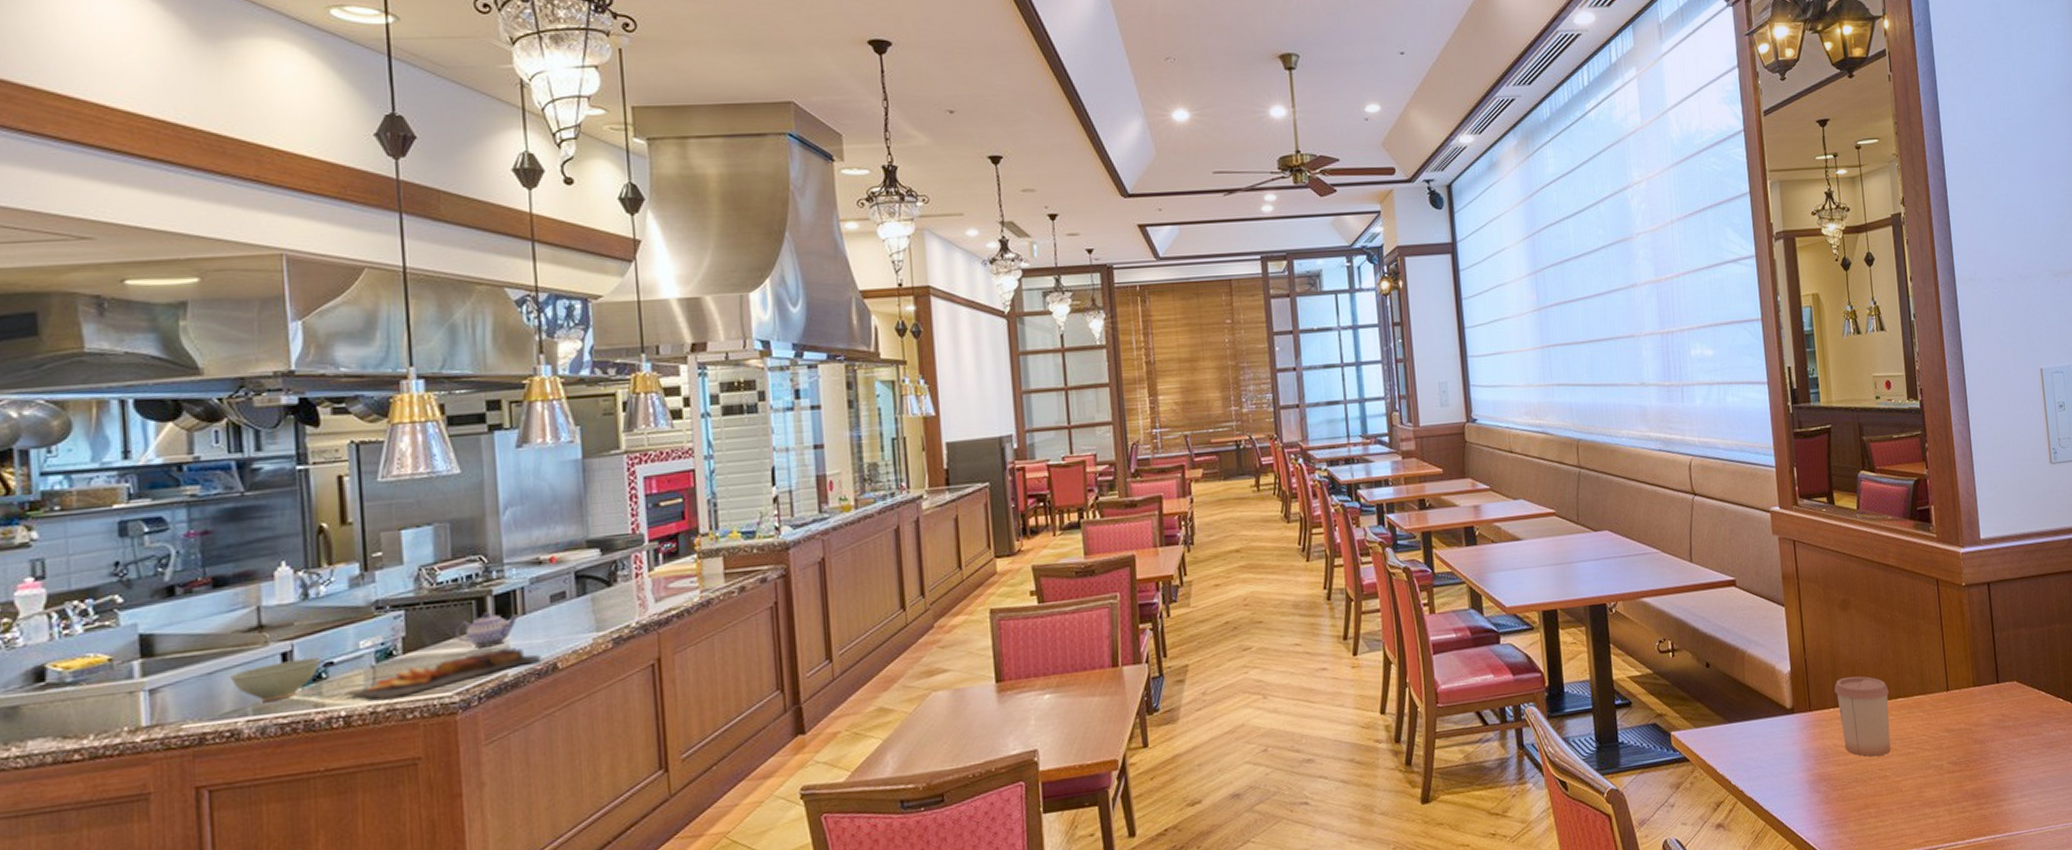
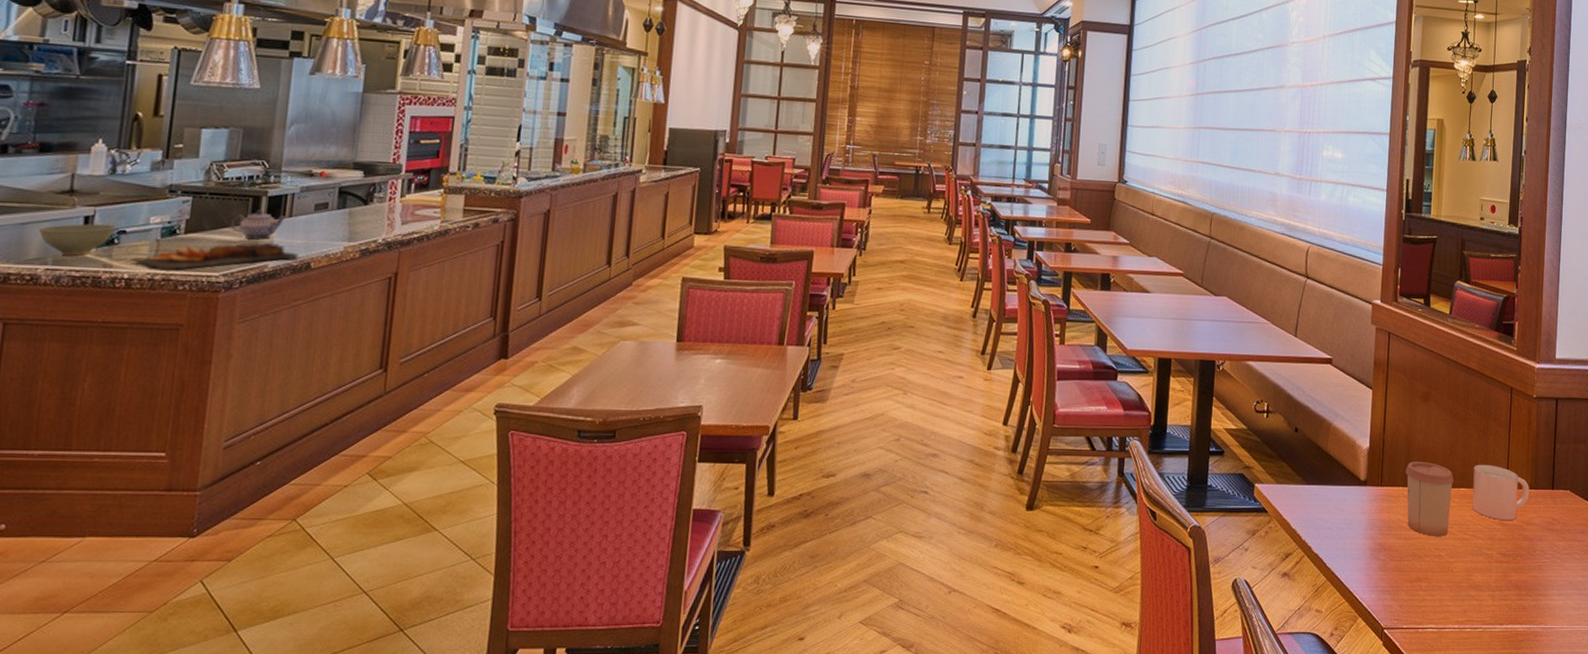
mug: none [1908,667,1974,727] -> present [1472,464,1530,521]

